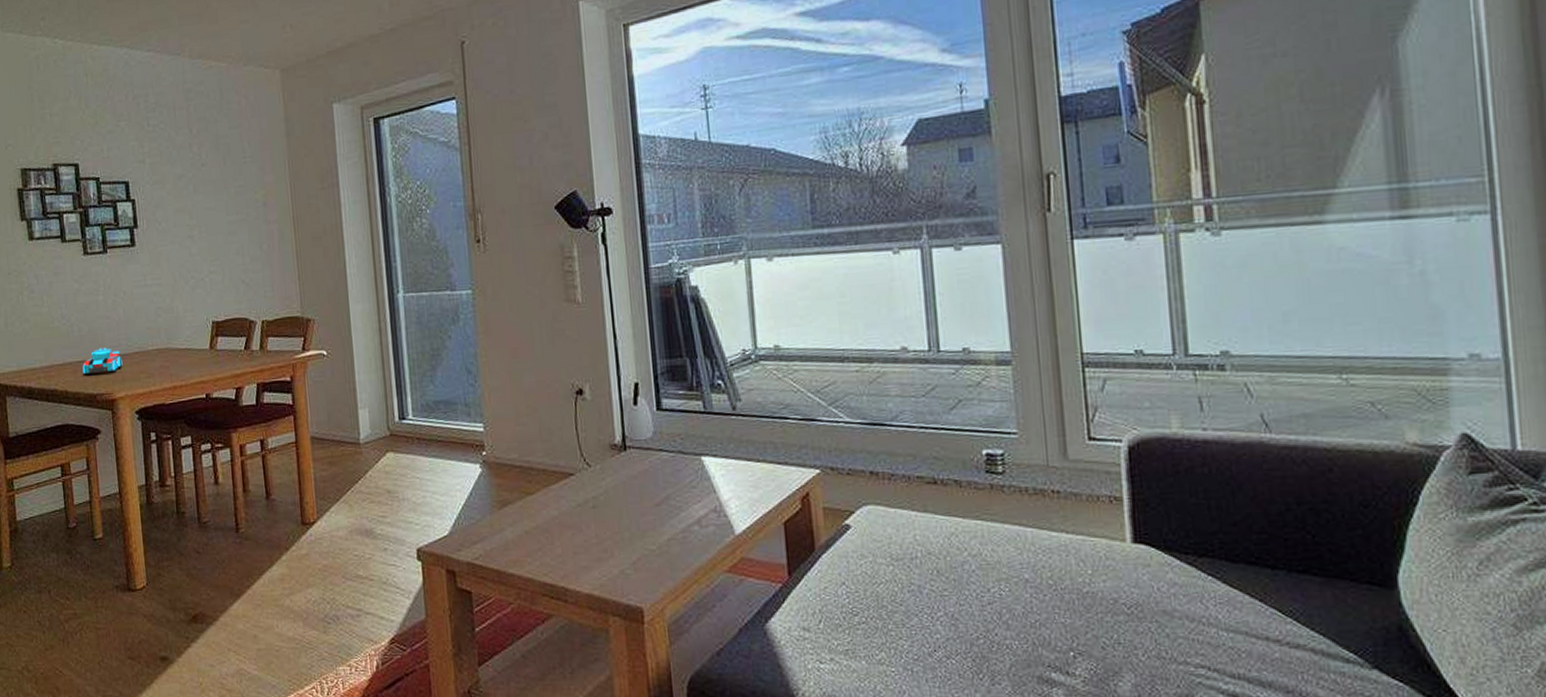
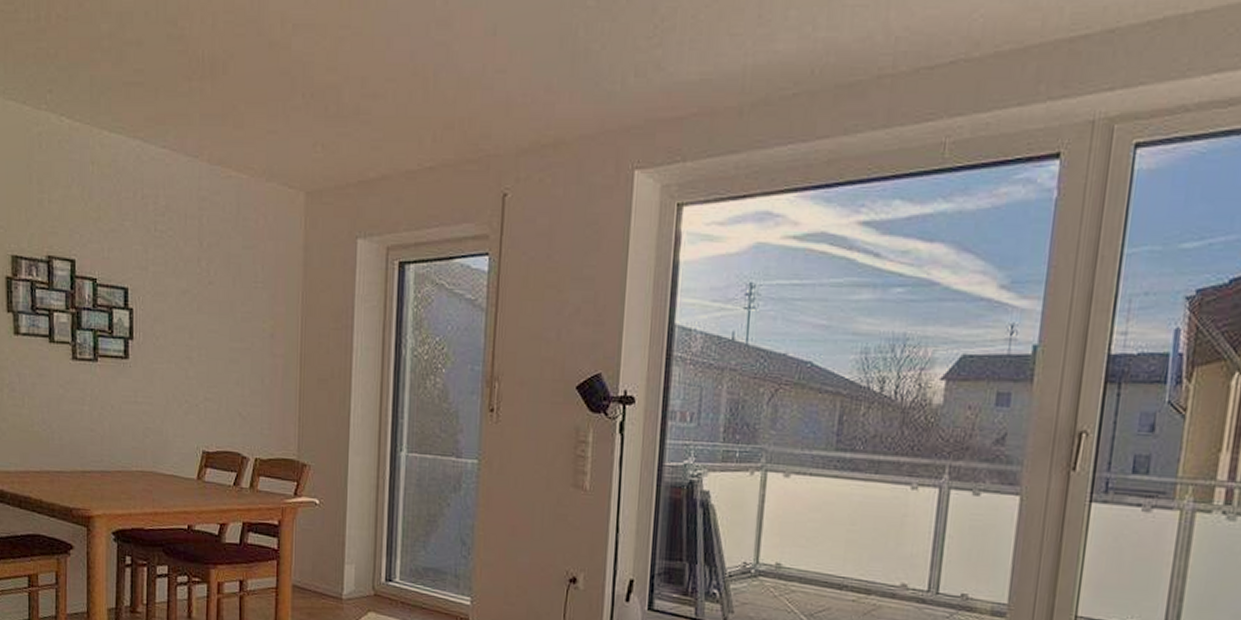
toy car: present [82,347,123,376] -> none [60,461,103,489]

